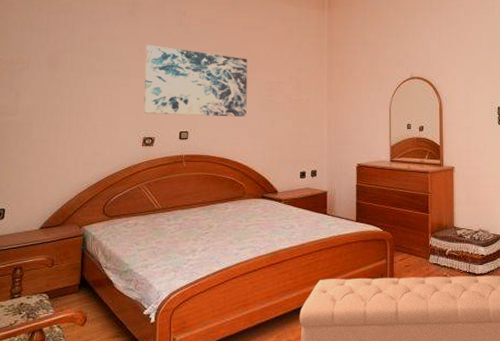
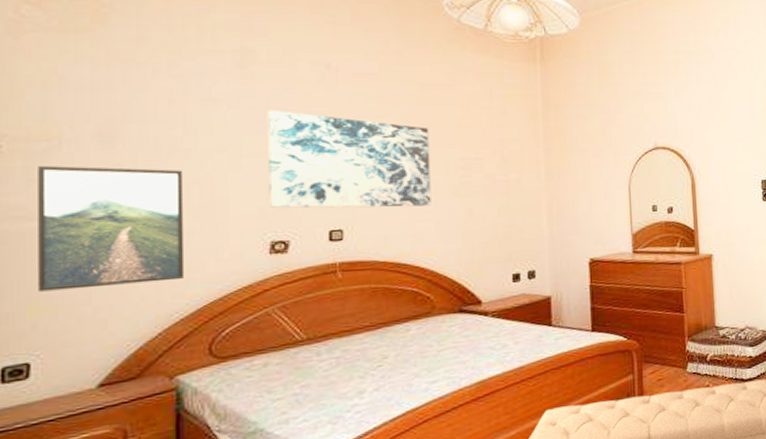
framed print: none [12,79,95,162] -> present [38,165,185,292]

